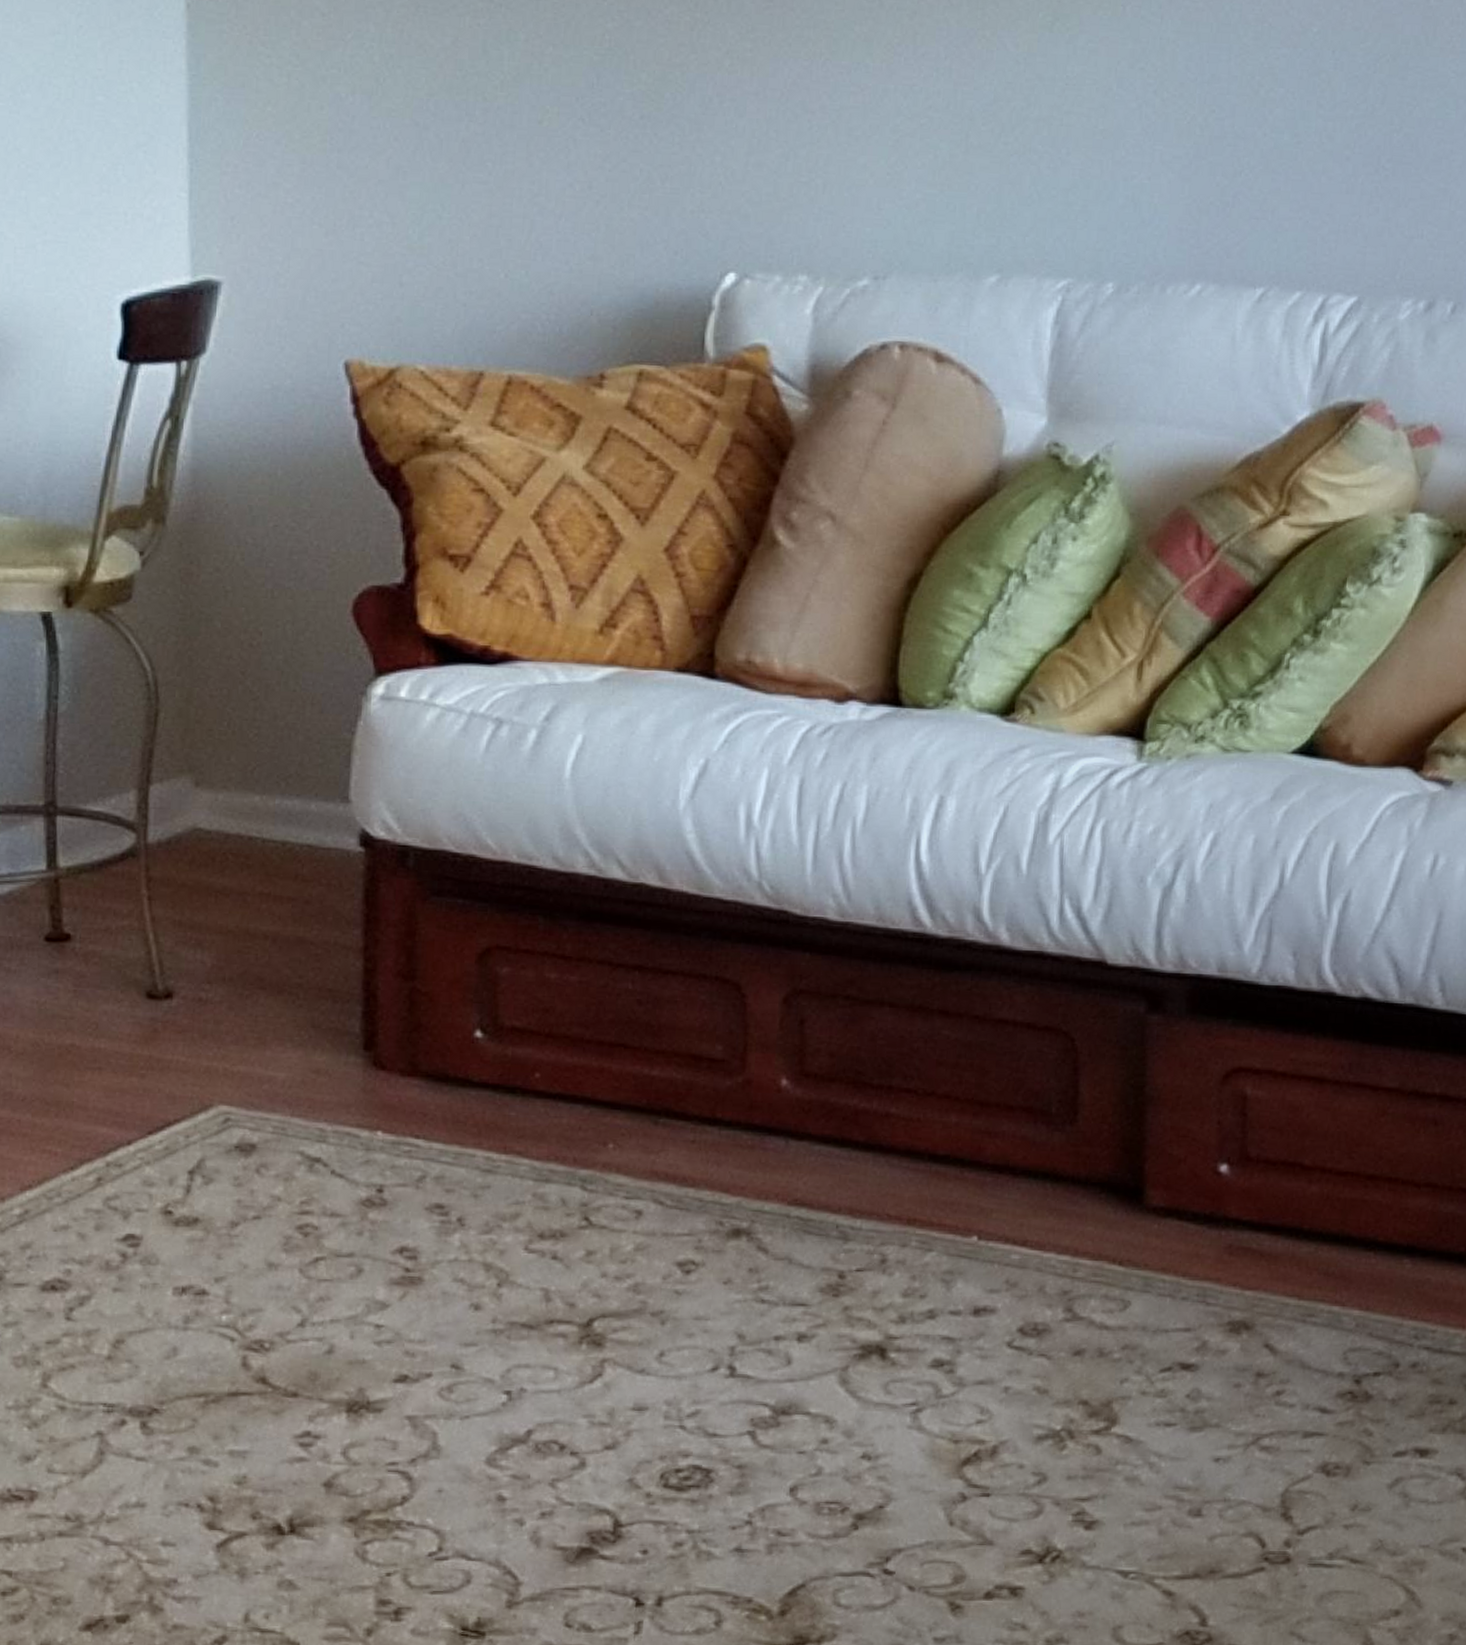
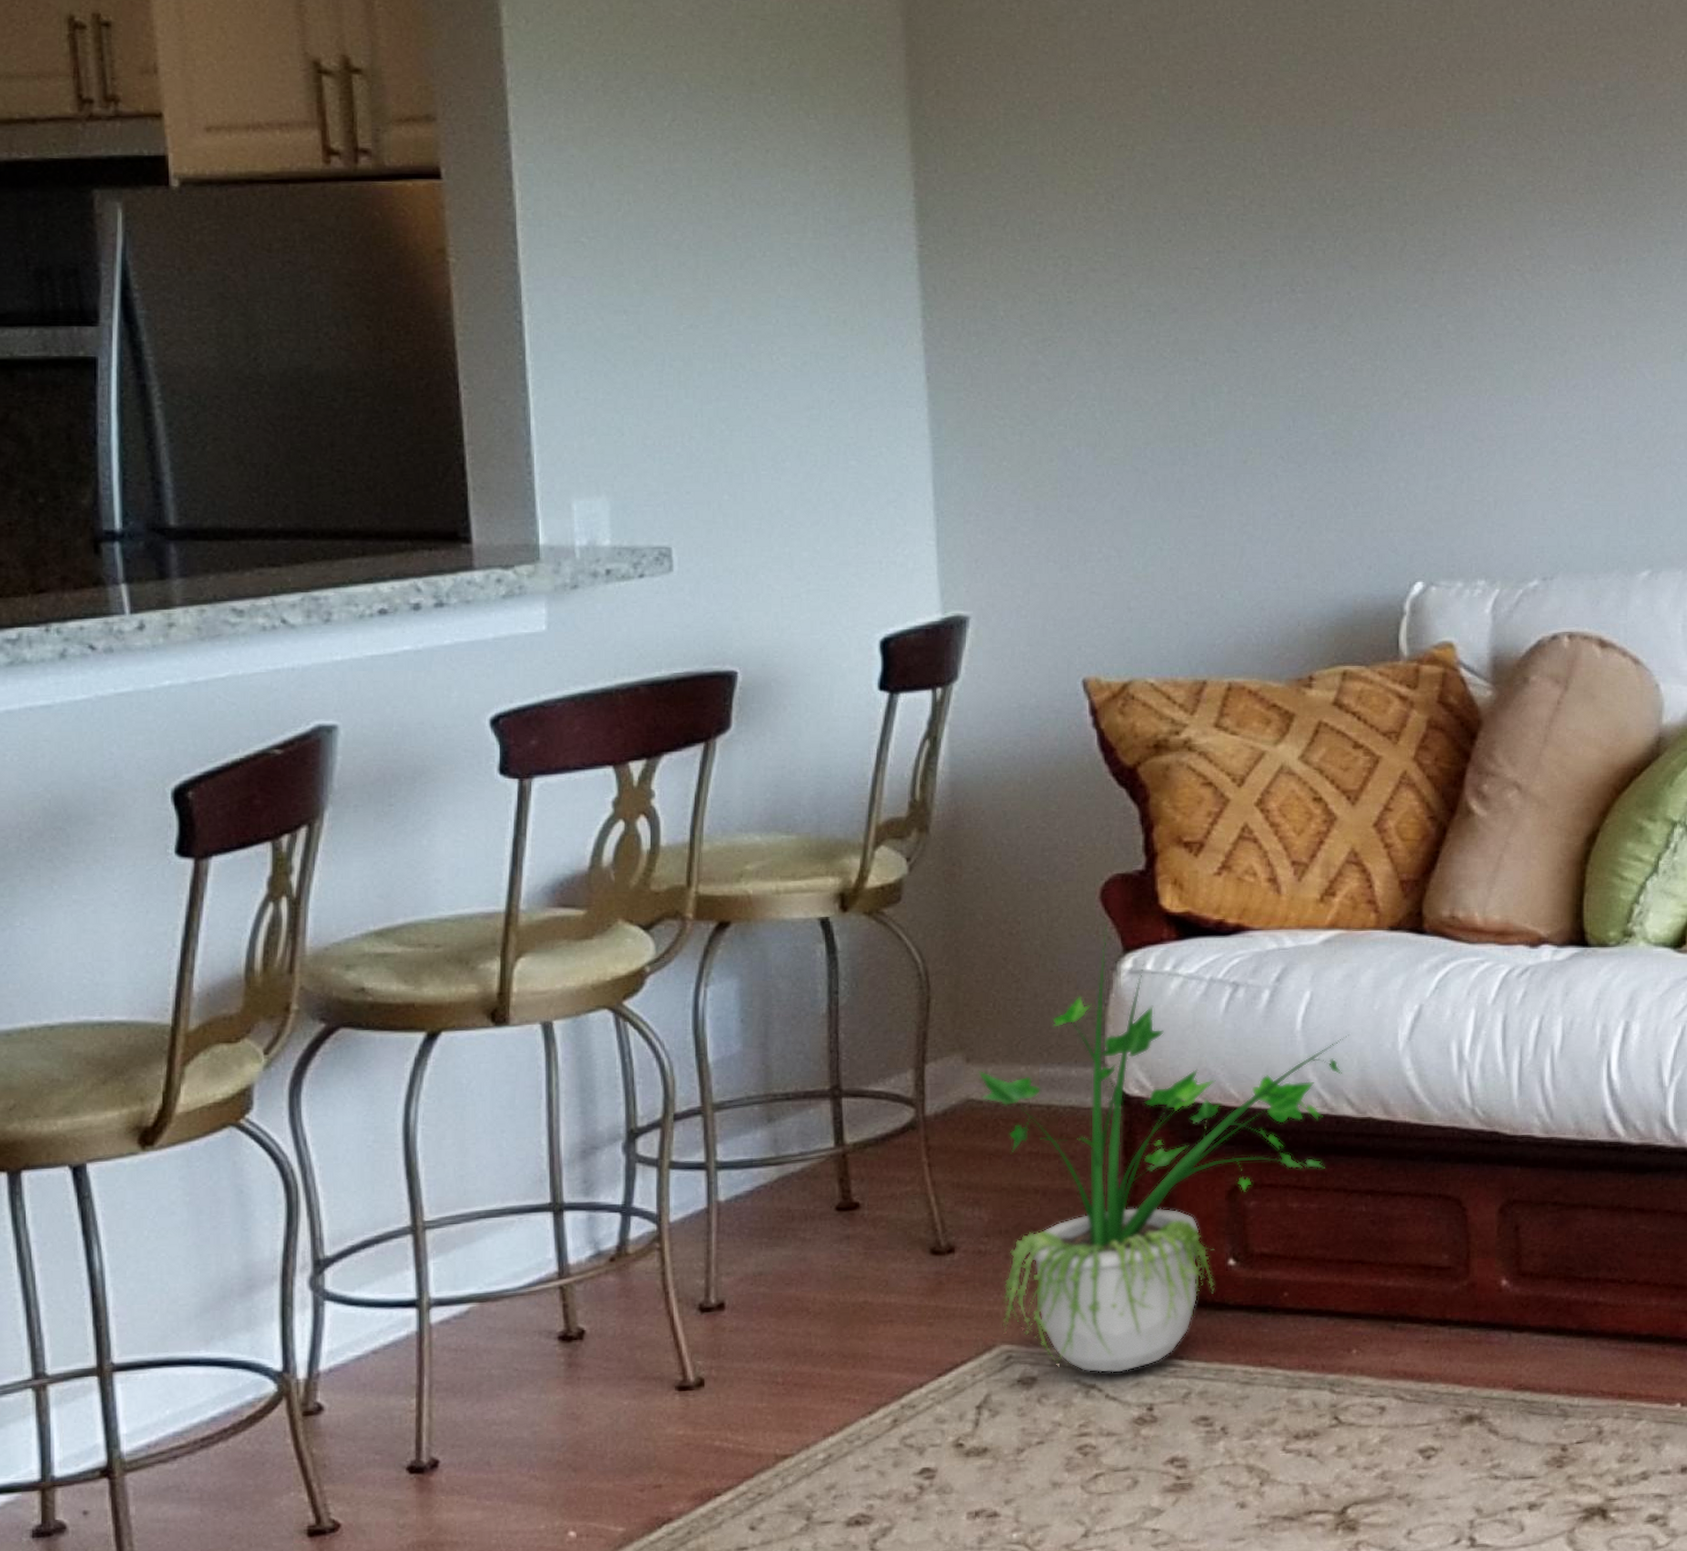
potted plant: none [208,636,625,1149] -> present [978,919,1350,1374]

